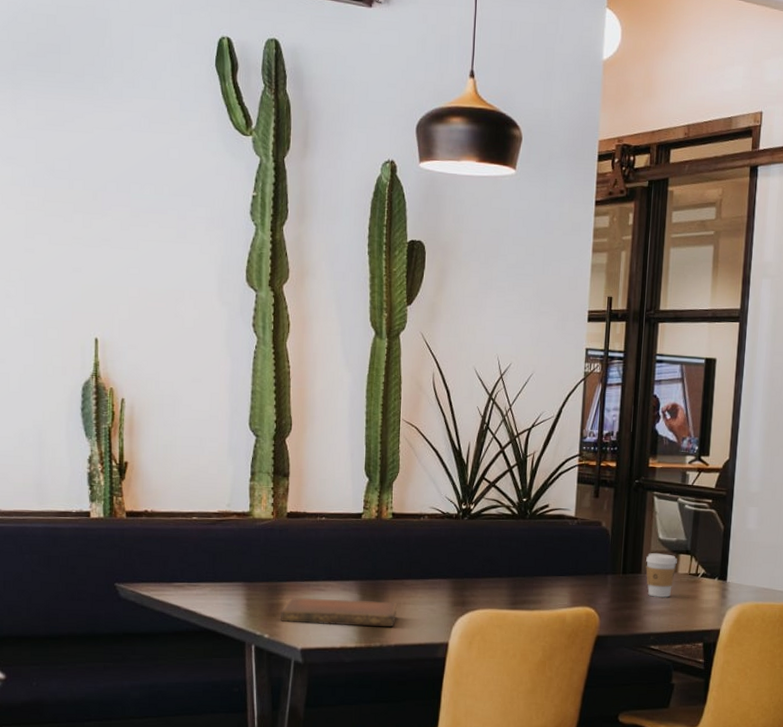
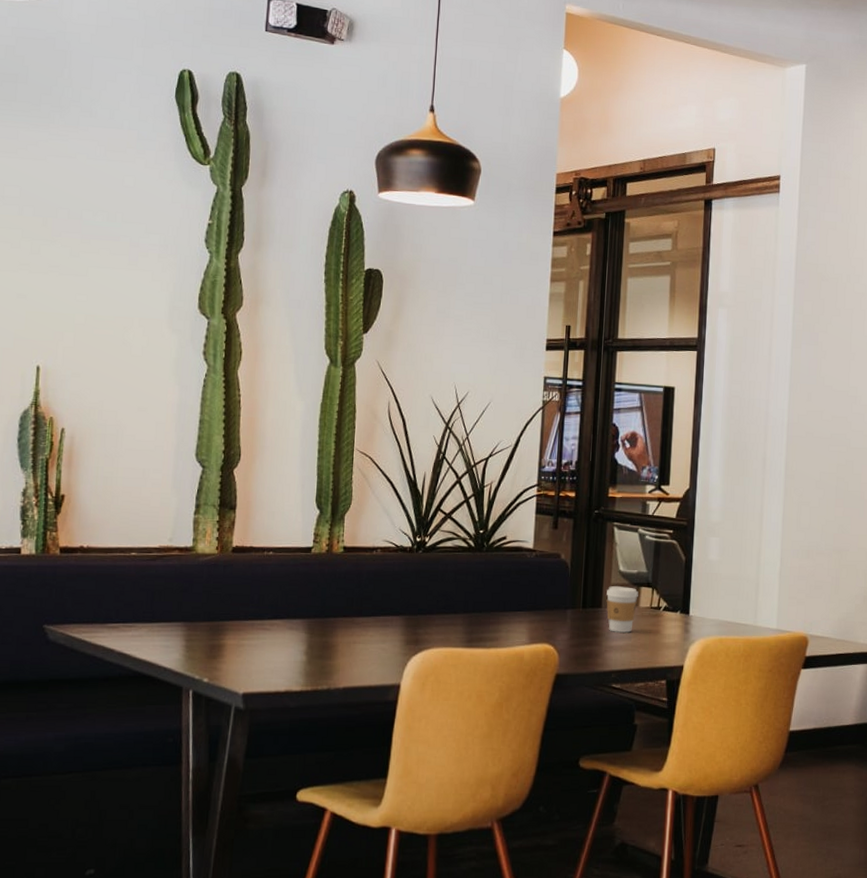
notebook: present [280,597,398,628] -> none [221,637,347,669]

